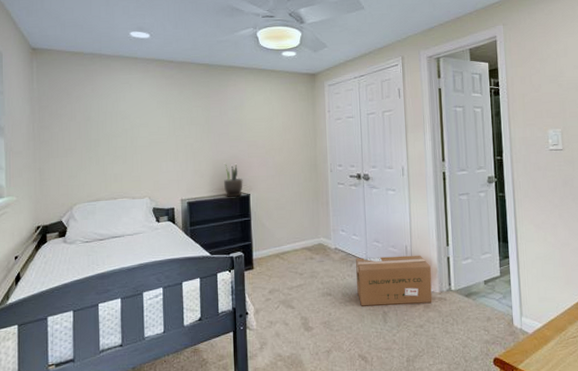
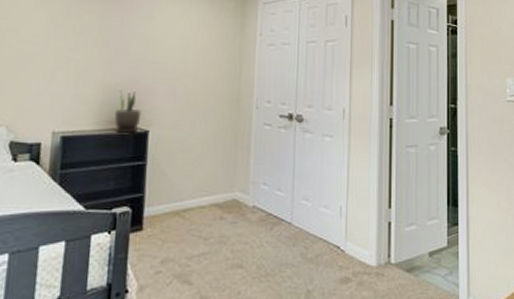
box: present [356,255,432,306] -> none [276,218,368,283]

